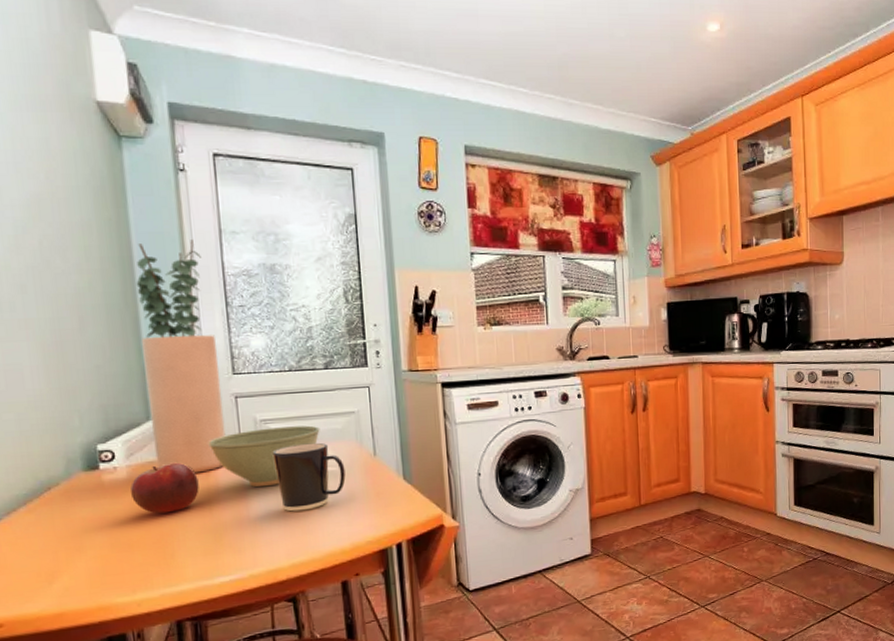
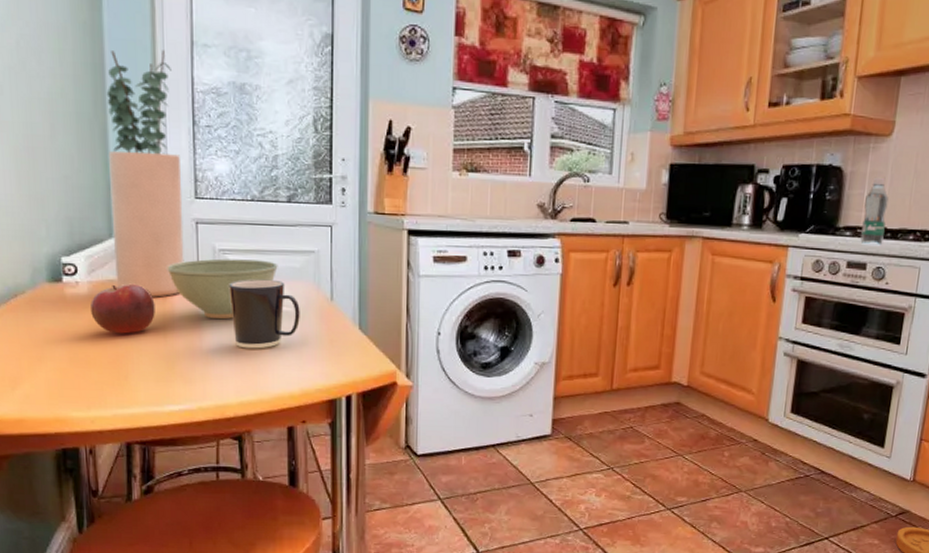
bottle: none [829,298,848,356] -> present [860,177,889,247]

